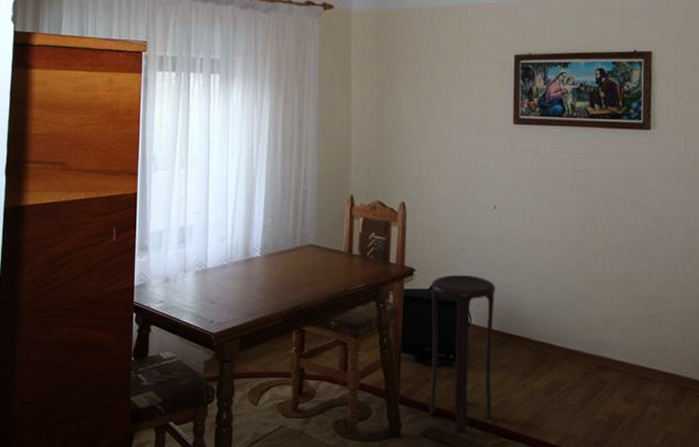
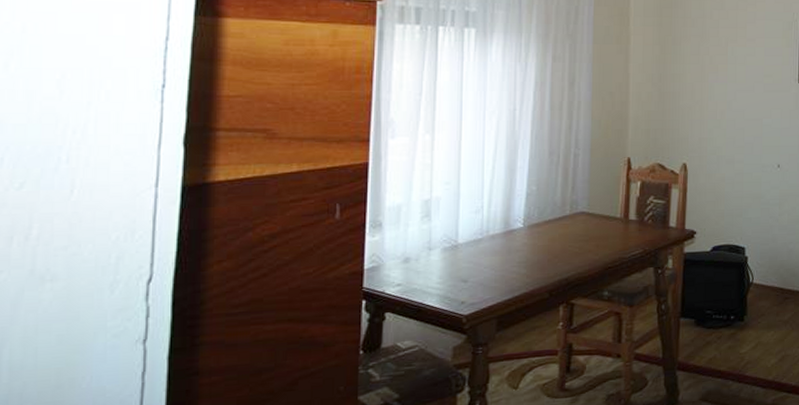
stool: present [429,274,495,431] -> none [708,234,778,391]

